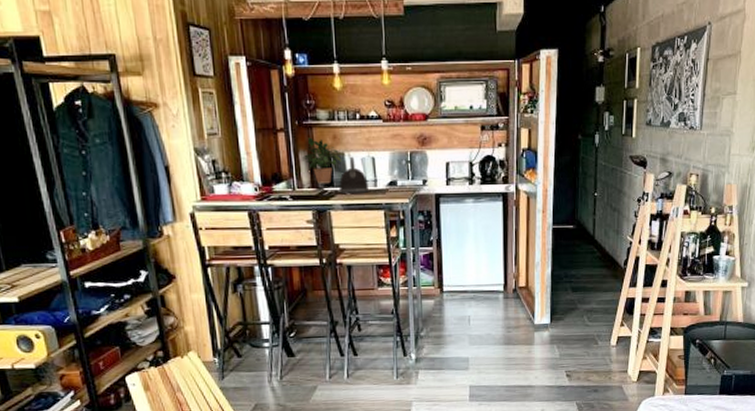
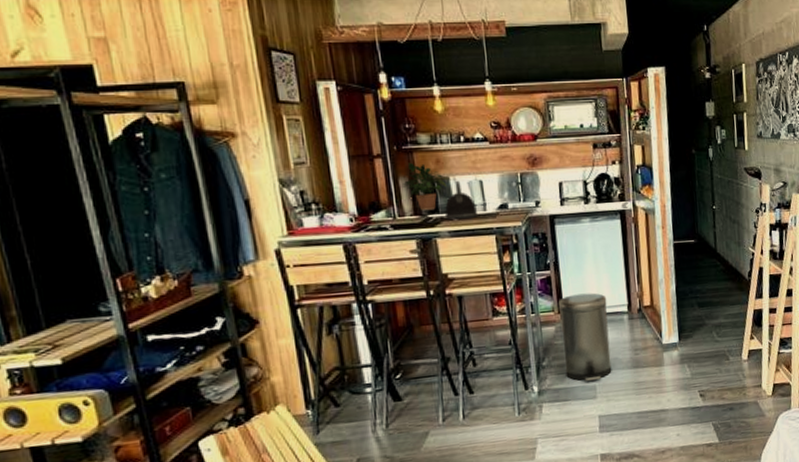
pedal bin: none [439,271,485,353] -> present [559,293,612,381]

